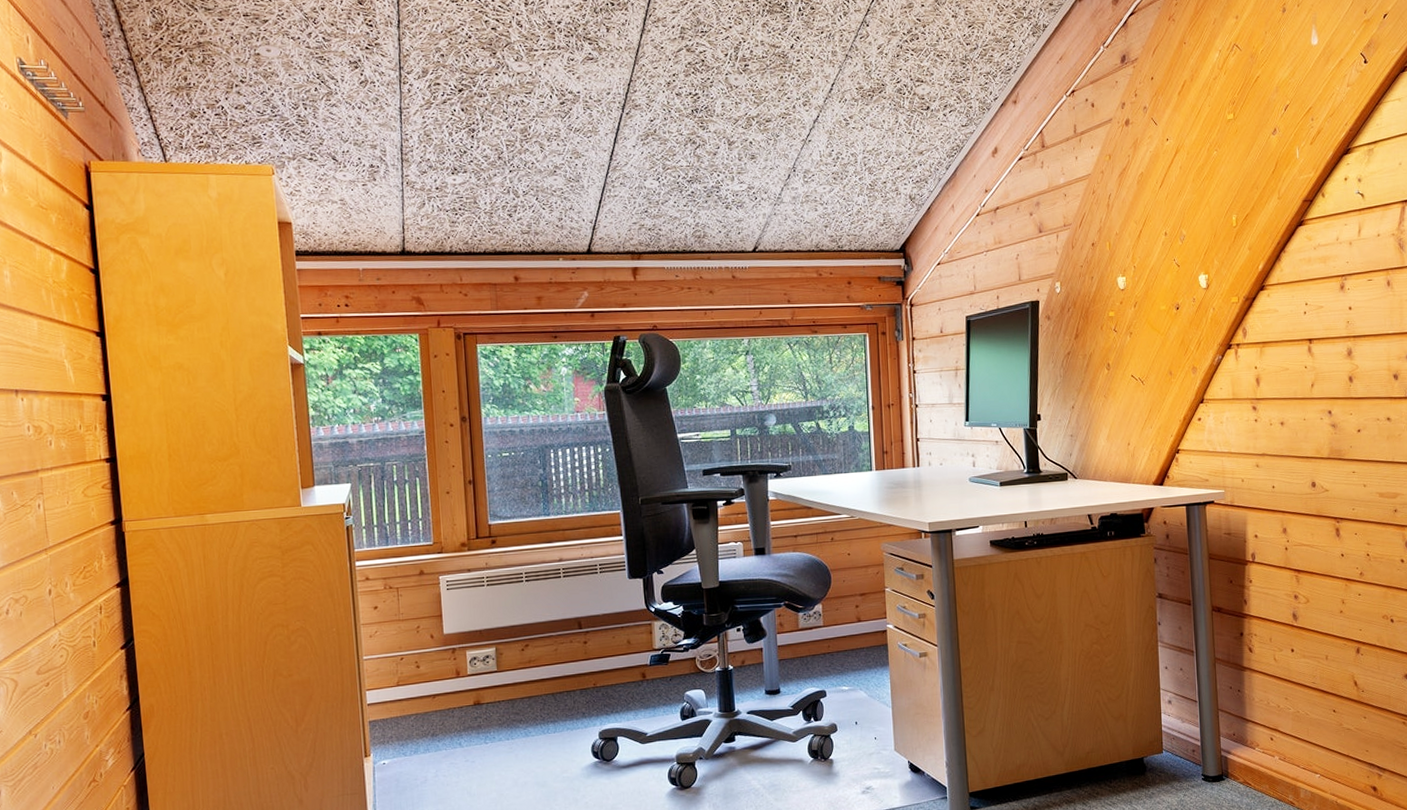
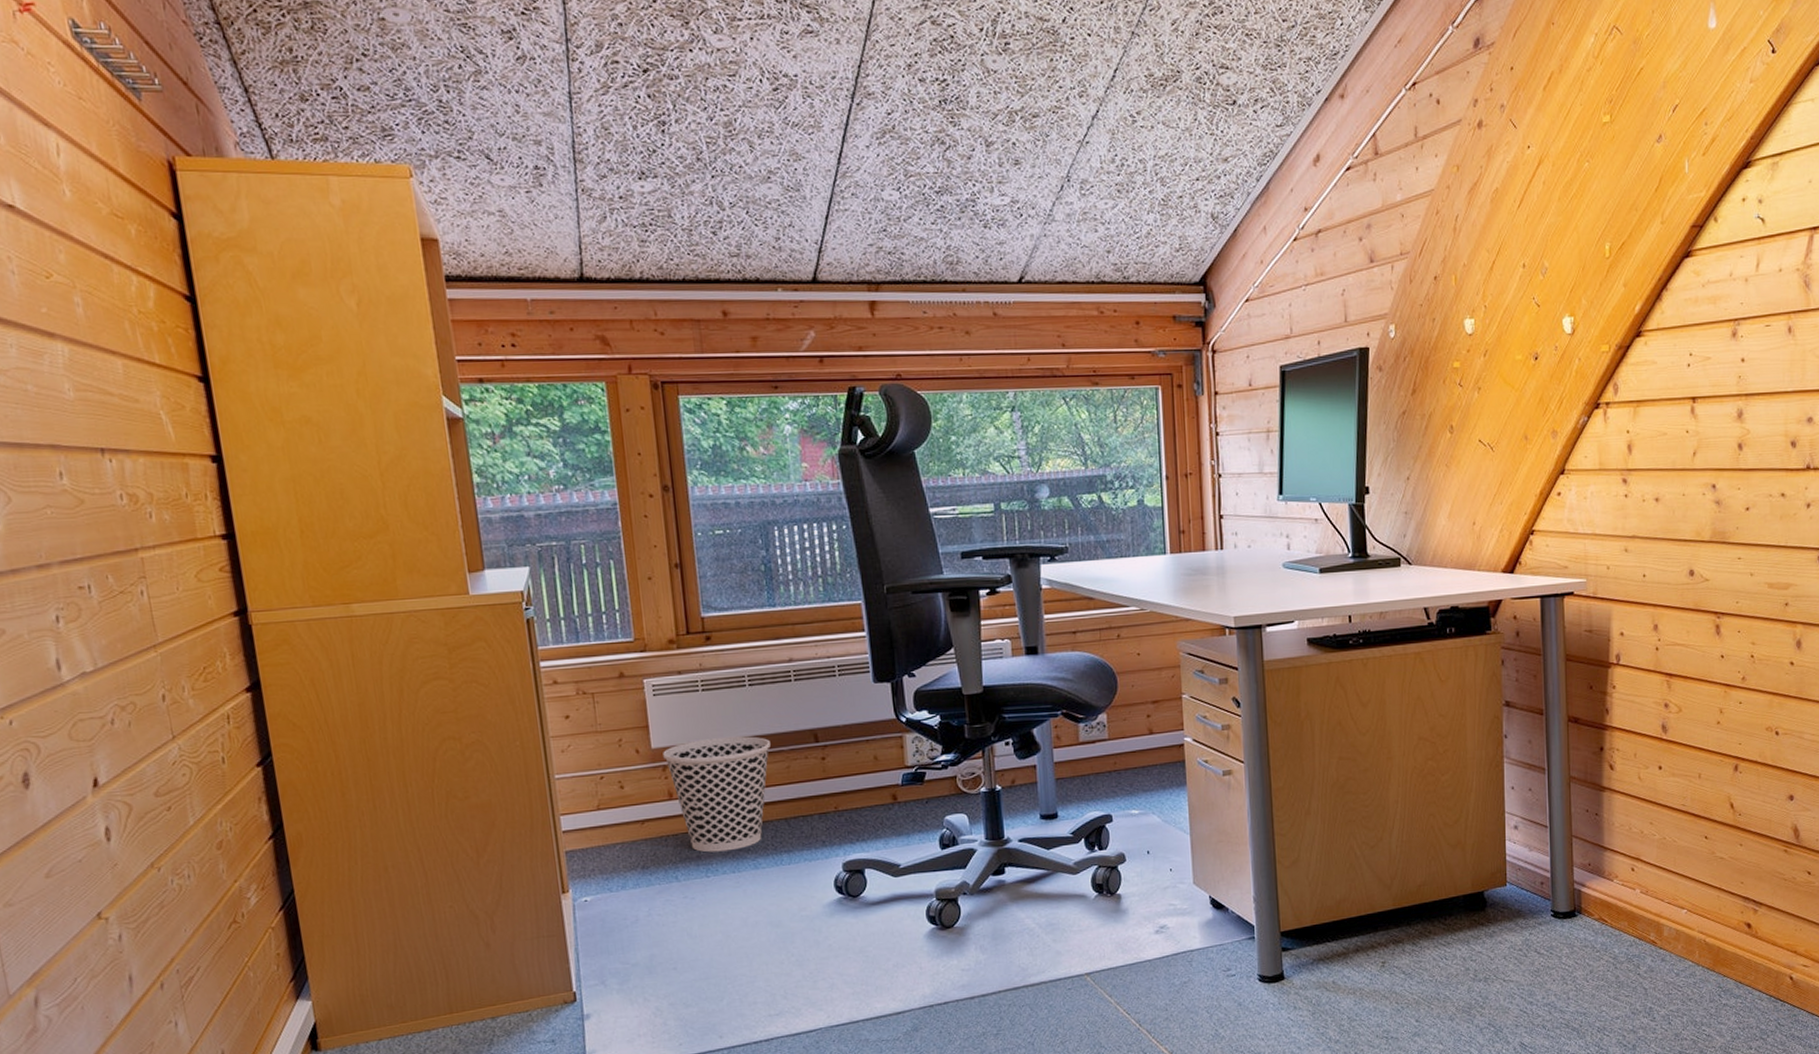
wastebasket: none [453,624,542,722] -> present [663,736,771,853]

